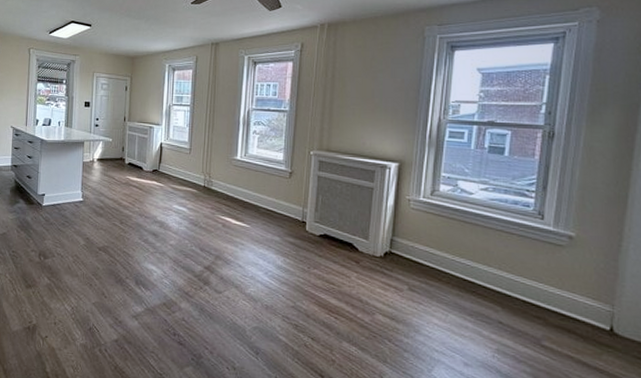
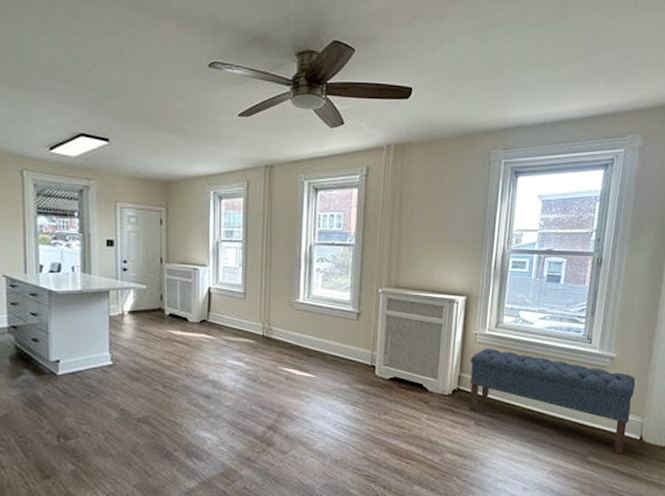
bench: none [401,214,602,344] -> present [468,348,636,455]

